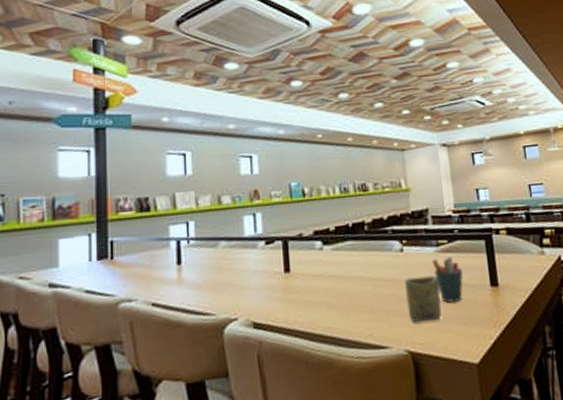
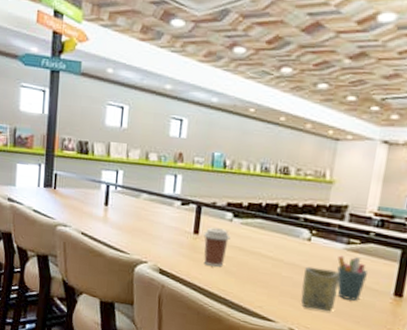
coffee cup: none [294,260,324,304] -> present [203,227,231,267]

